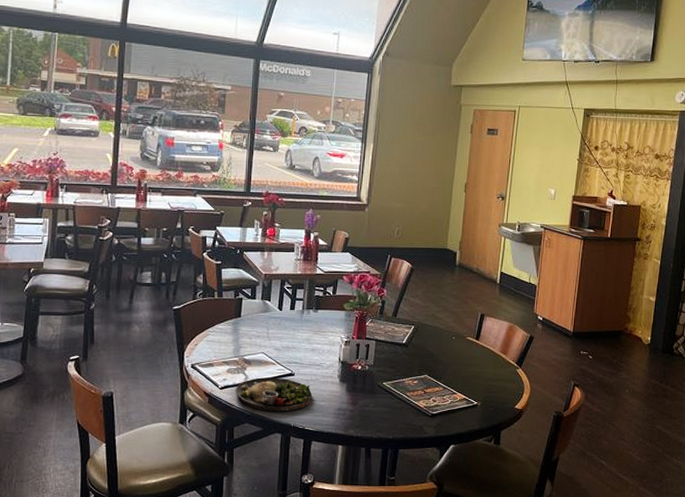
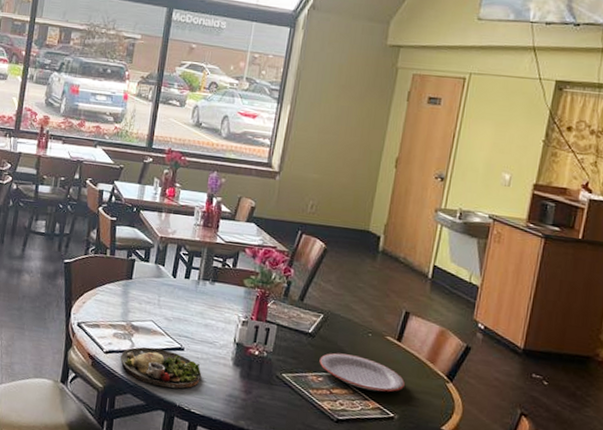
plate: none [413,357,484,385] -> present [319,353,405,392]

